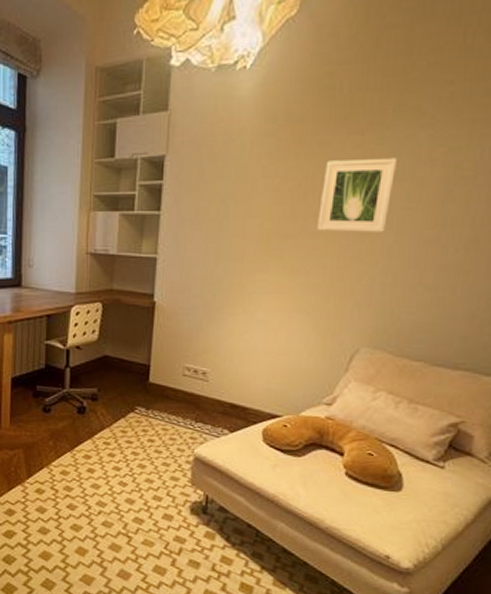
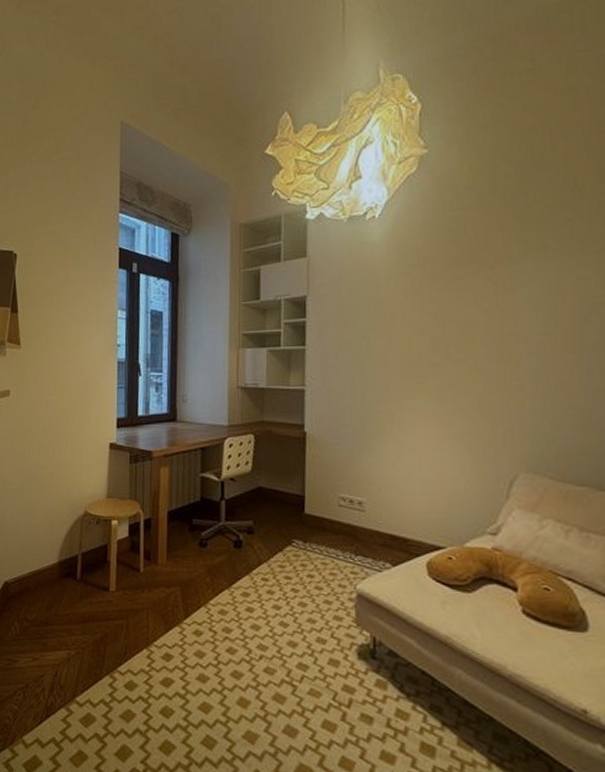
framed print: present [317,157,397,232] -> none [458,288,529,359]

